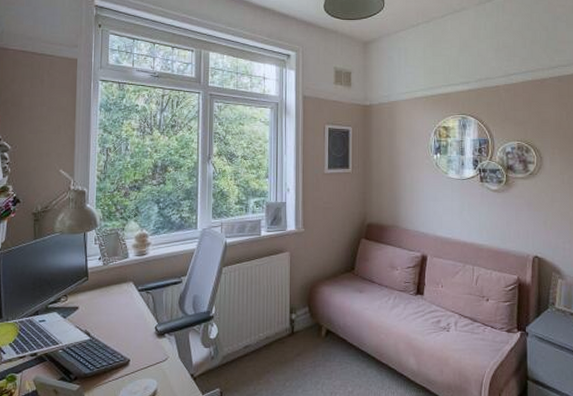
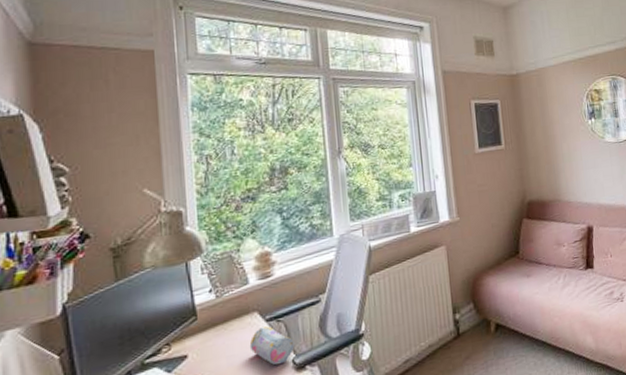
pencil case: none [124,295,158,329] -> present [249,326,295,365]

